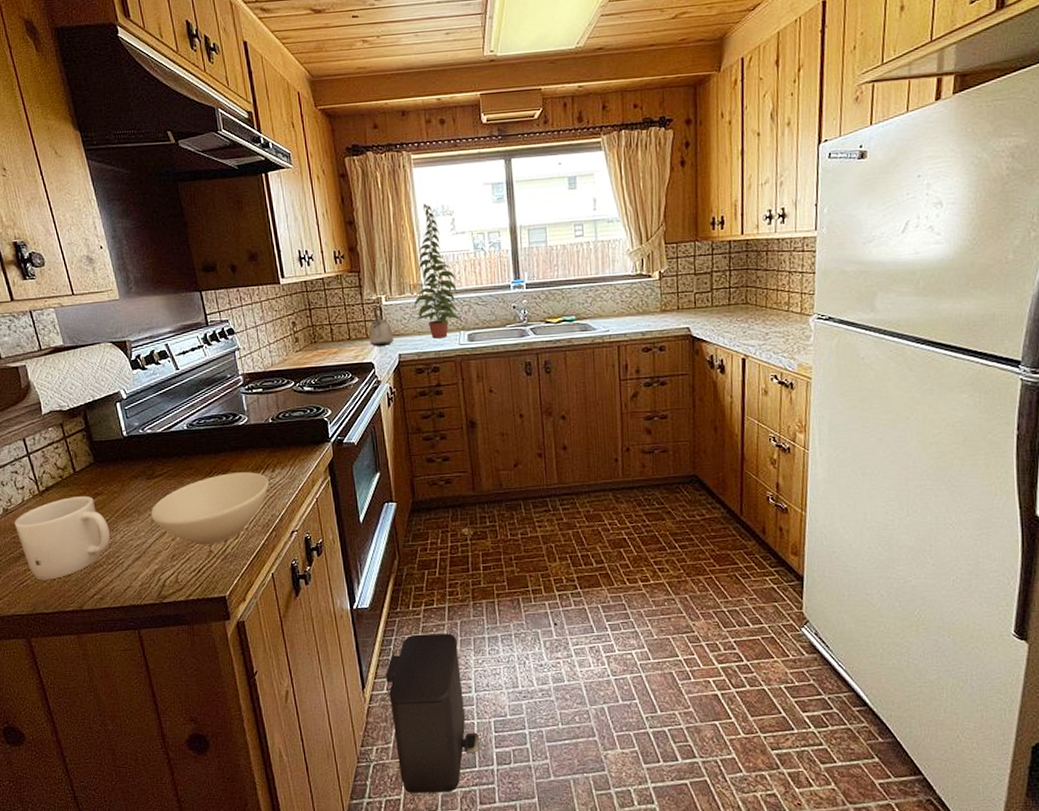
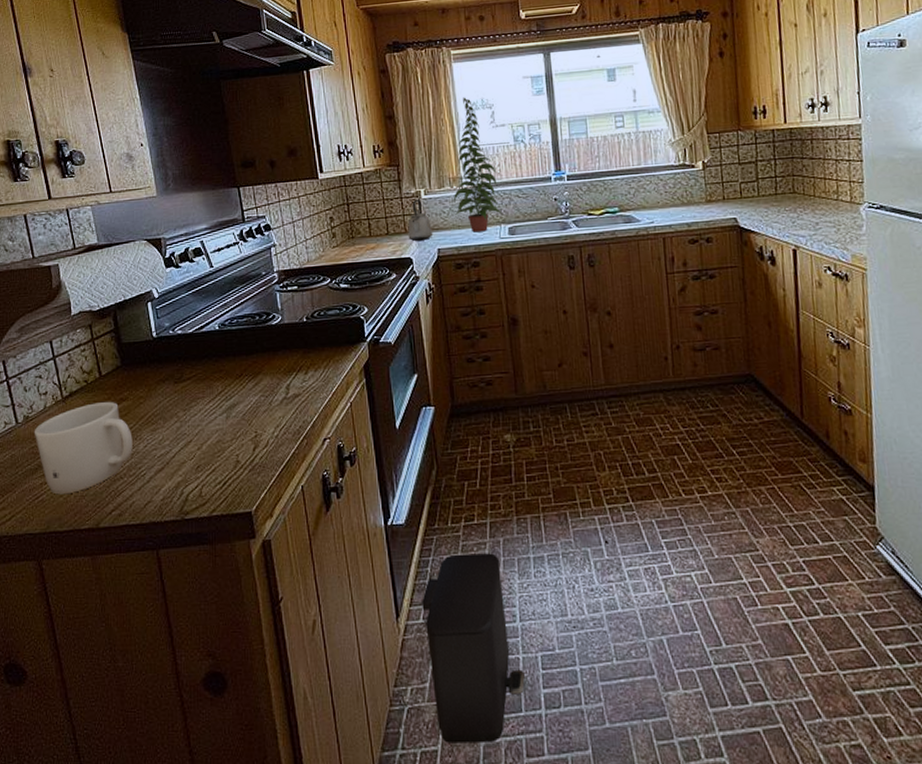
bowl: present [150,472,269,545] -> none [177,374,301,455]

